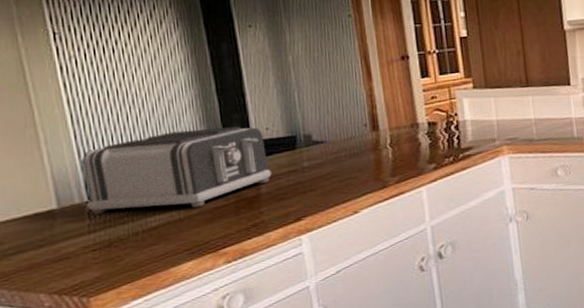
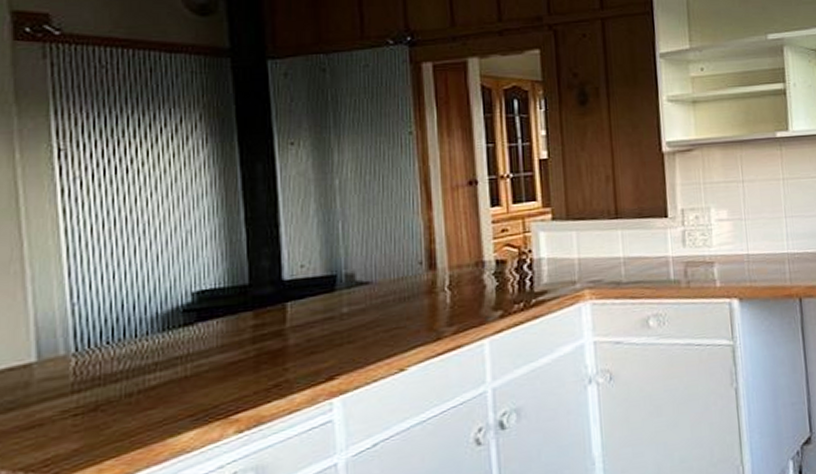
toaster: present [81,126,272,215] -> none [73,263,303,370]

